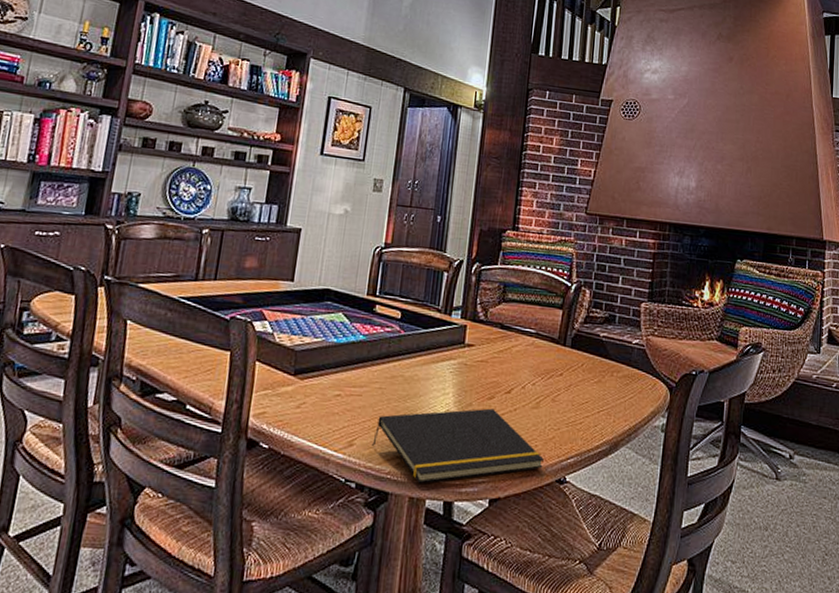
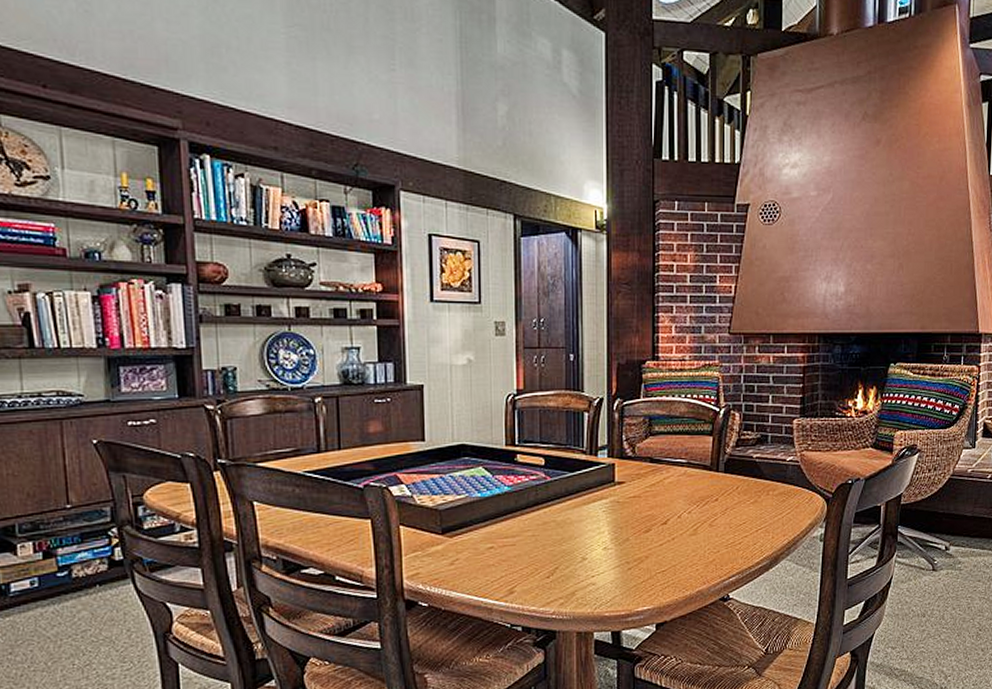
notepad: present [372,408,545,483] -> none [533,541,707,618]

